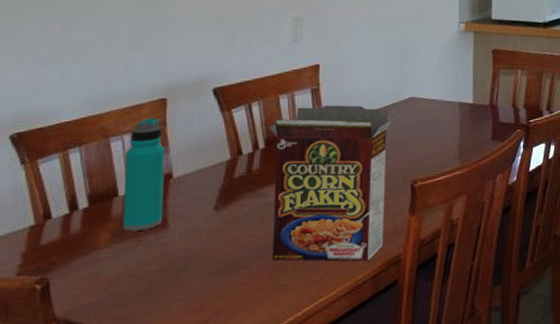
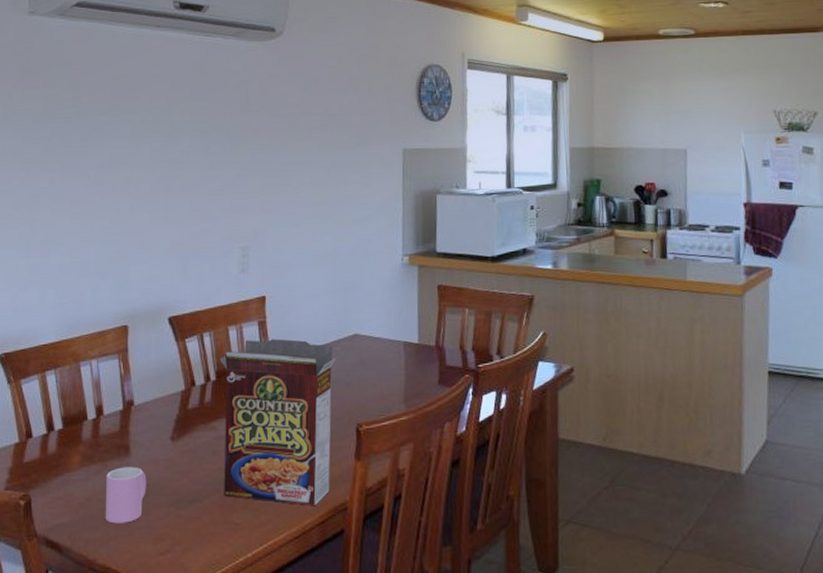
water bottle: present [122,117,164,232] -> none [91,344,126,456]
cup: none [138,239,187,299] -> present [105,467,147,524]

